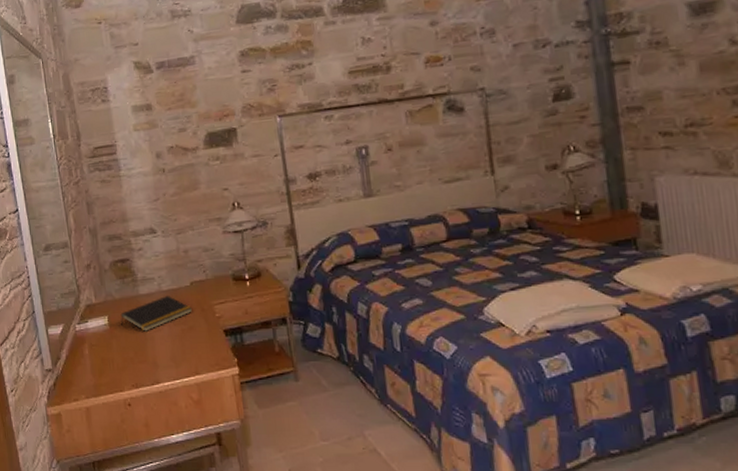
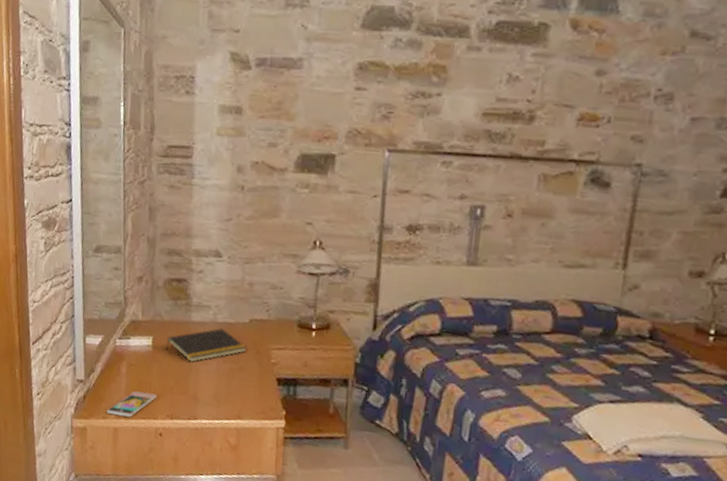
smartphone: none [77,368,121,395] -> present [107,390,157,417]

